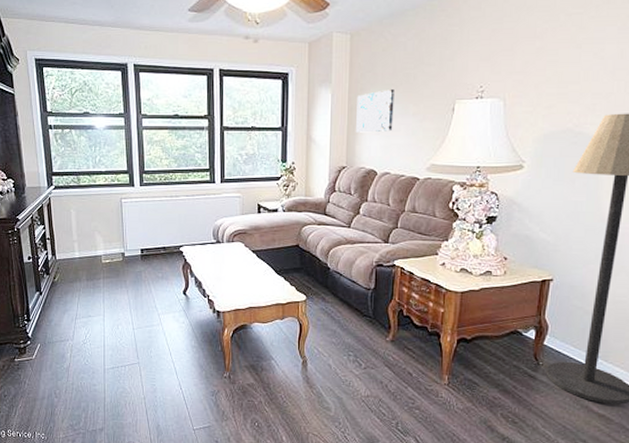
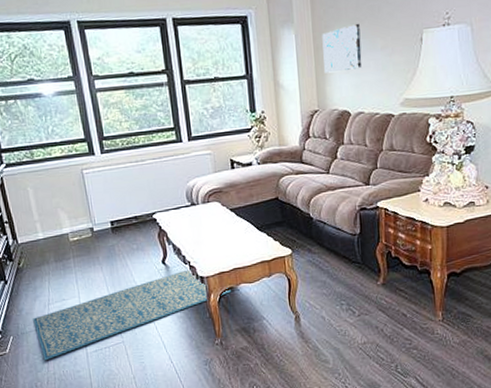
rug: none [60,303,245,371] -> present [33,269,232,361]

